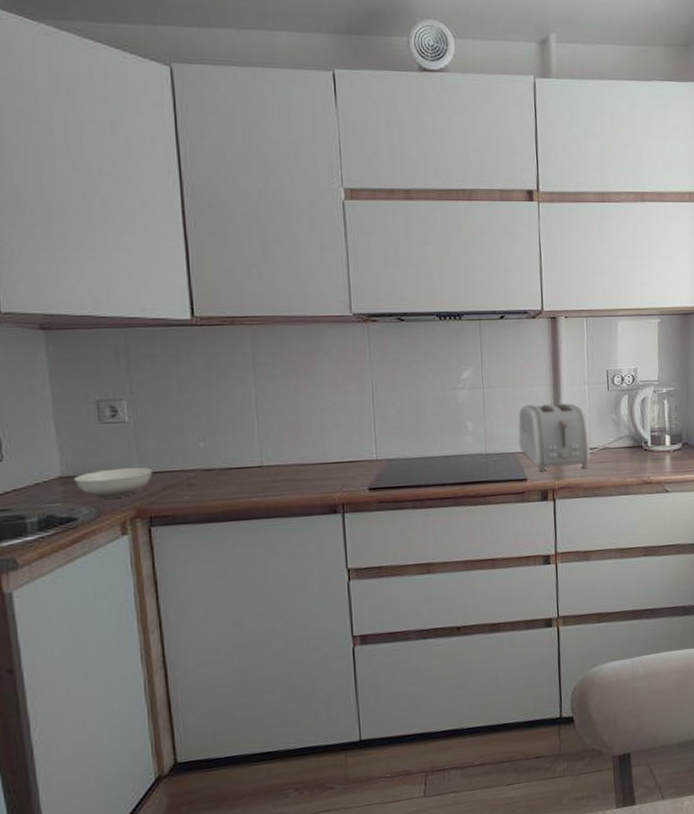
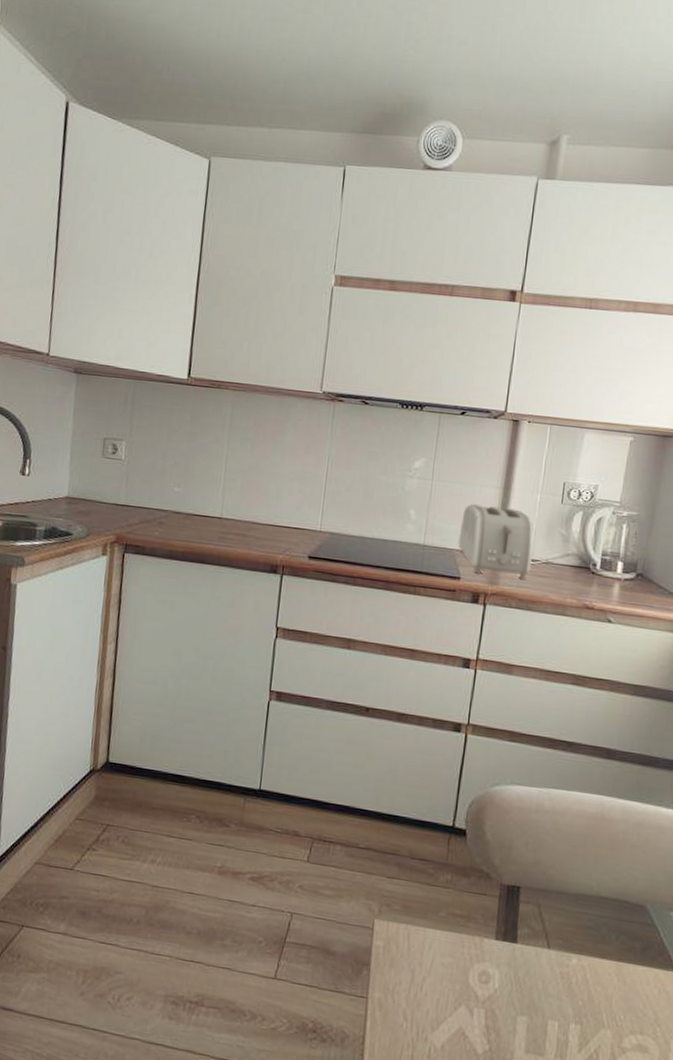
bowl: present [73,467,153,499] -> none [75,497,135,523]

